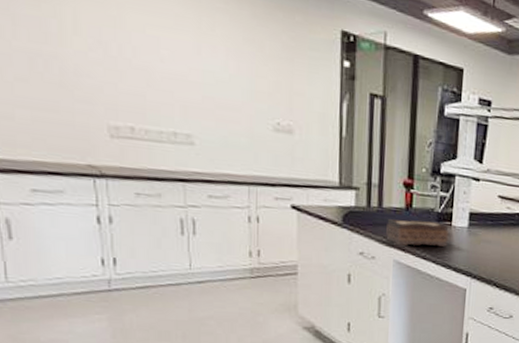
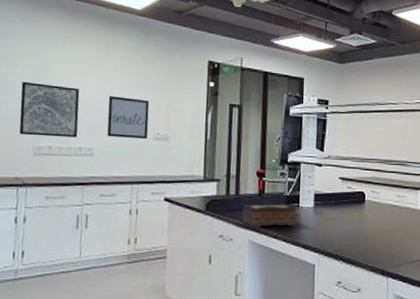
wall art: none [76,29,169,119] -> present [19,81,80,138]
wall art: none [207,65,266,130] -> present [107,96,150,140]

